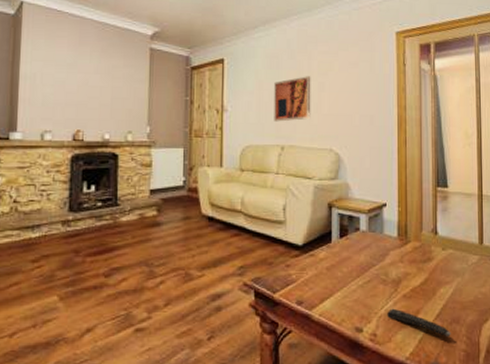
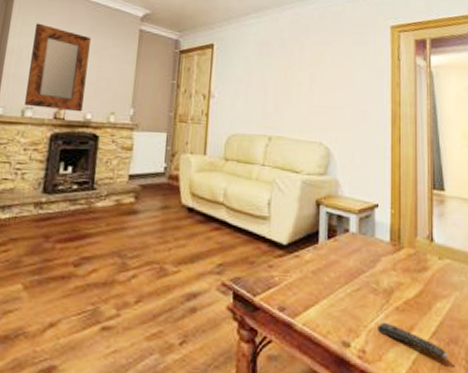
home mirror: none [42,47,102,133] -> present [24,23,91,112]
wall art: present [274,76,311,122] -> none [262,65,302,112]

